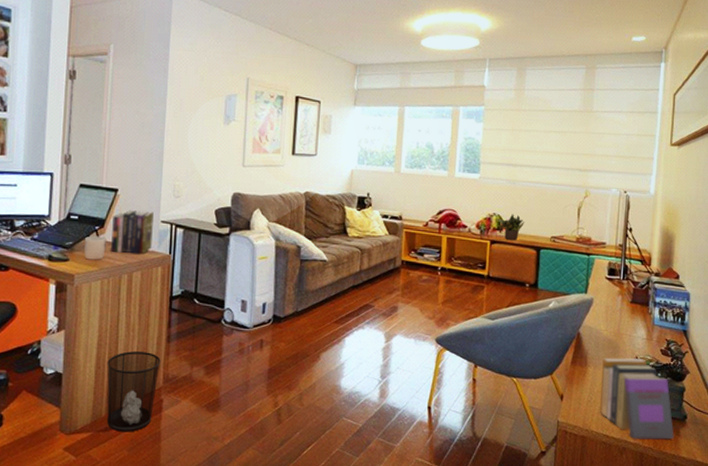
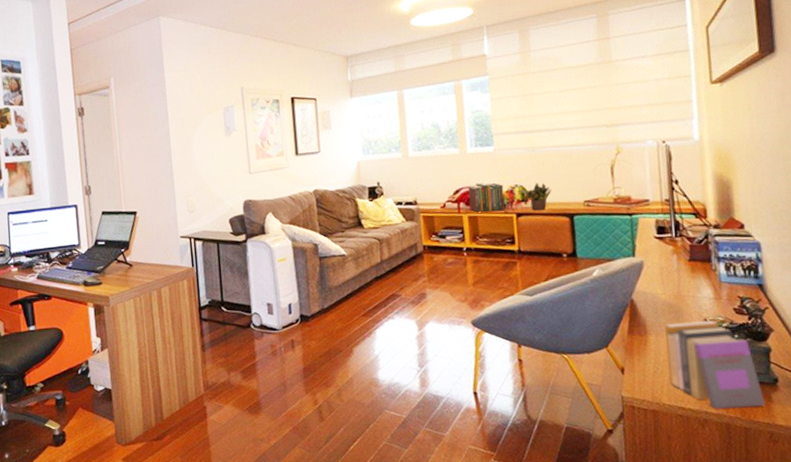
mug: present [83,235,106,260] -> none [113,257,134,281]
waste bin: present [106,351,161,432] -> none [150,362,199,440]
books: present [111,210,155,255] -> none [136,228,175,271]
books: none [449,207,483,236] -> present [468,183,506,213]

